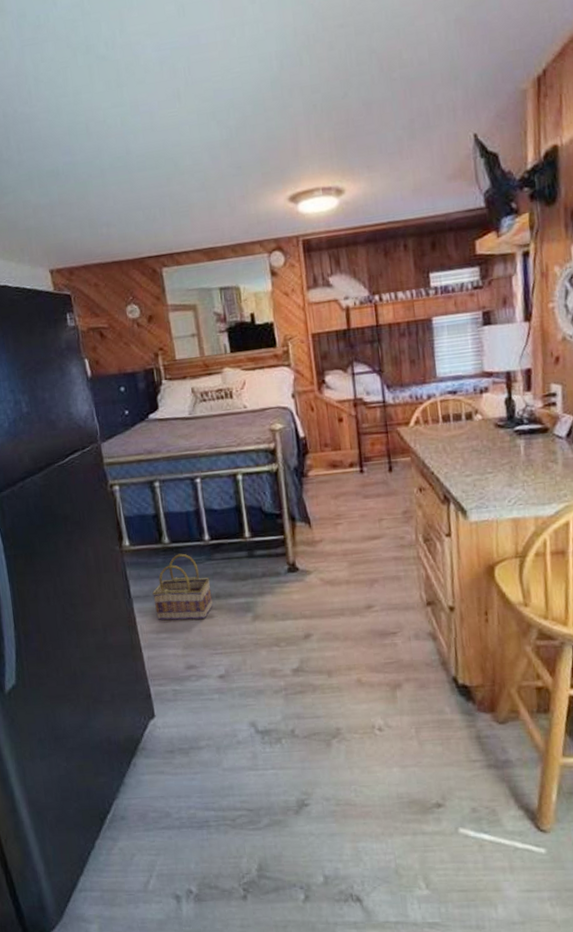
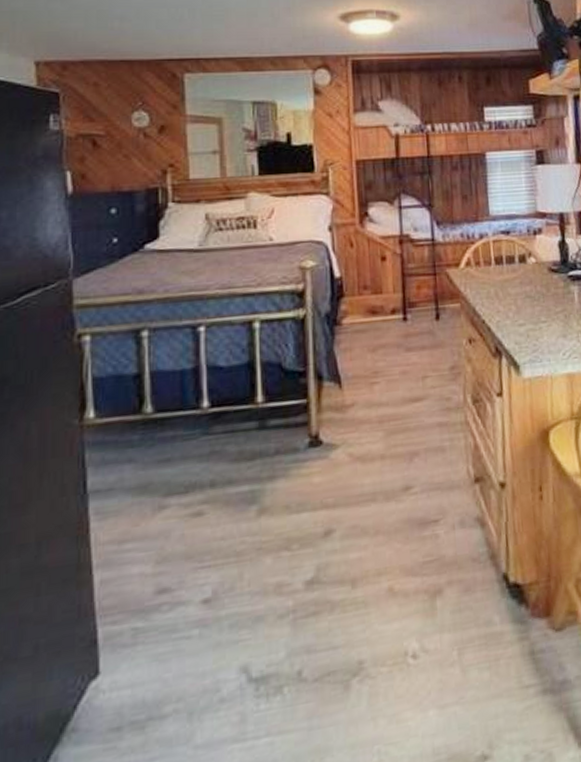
basket: present [152,553,213,621] -> none [120,426,205,525]

